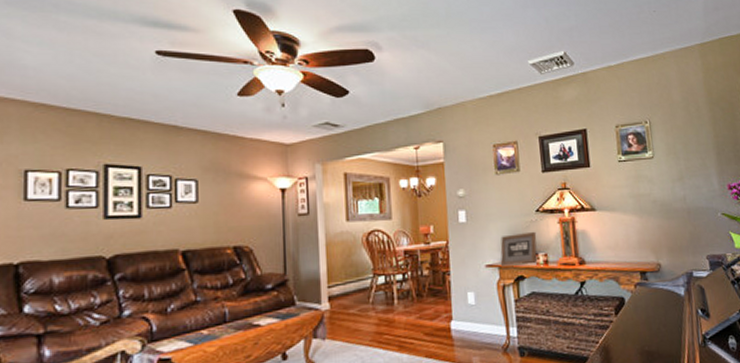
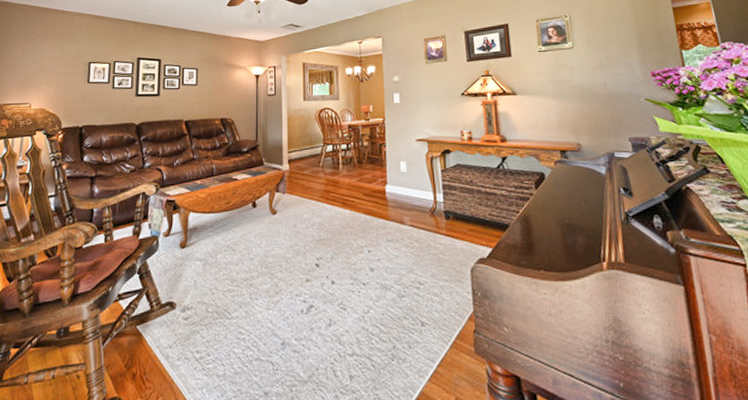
picture frame: present [500,231,537,267] -> none [429,112,462,141]

